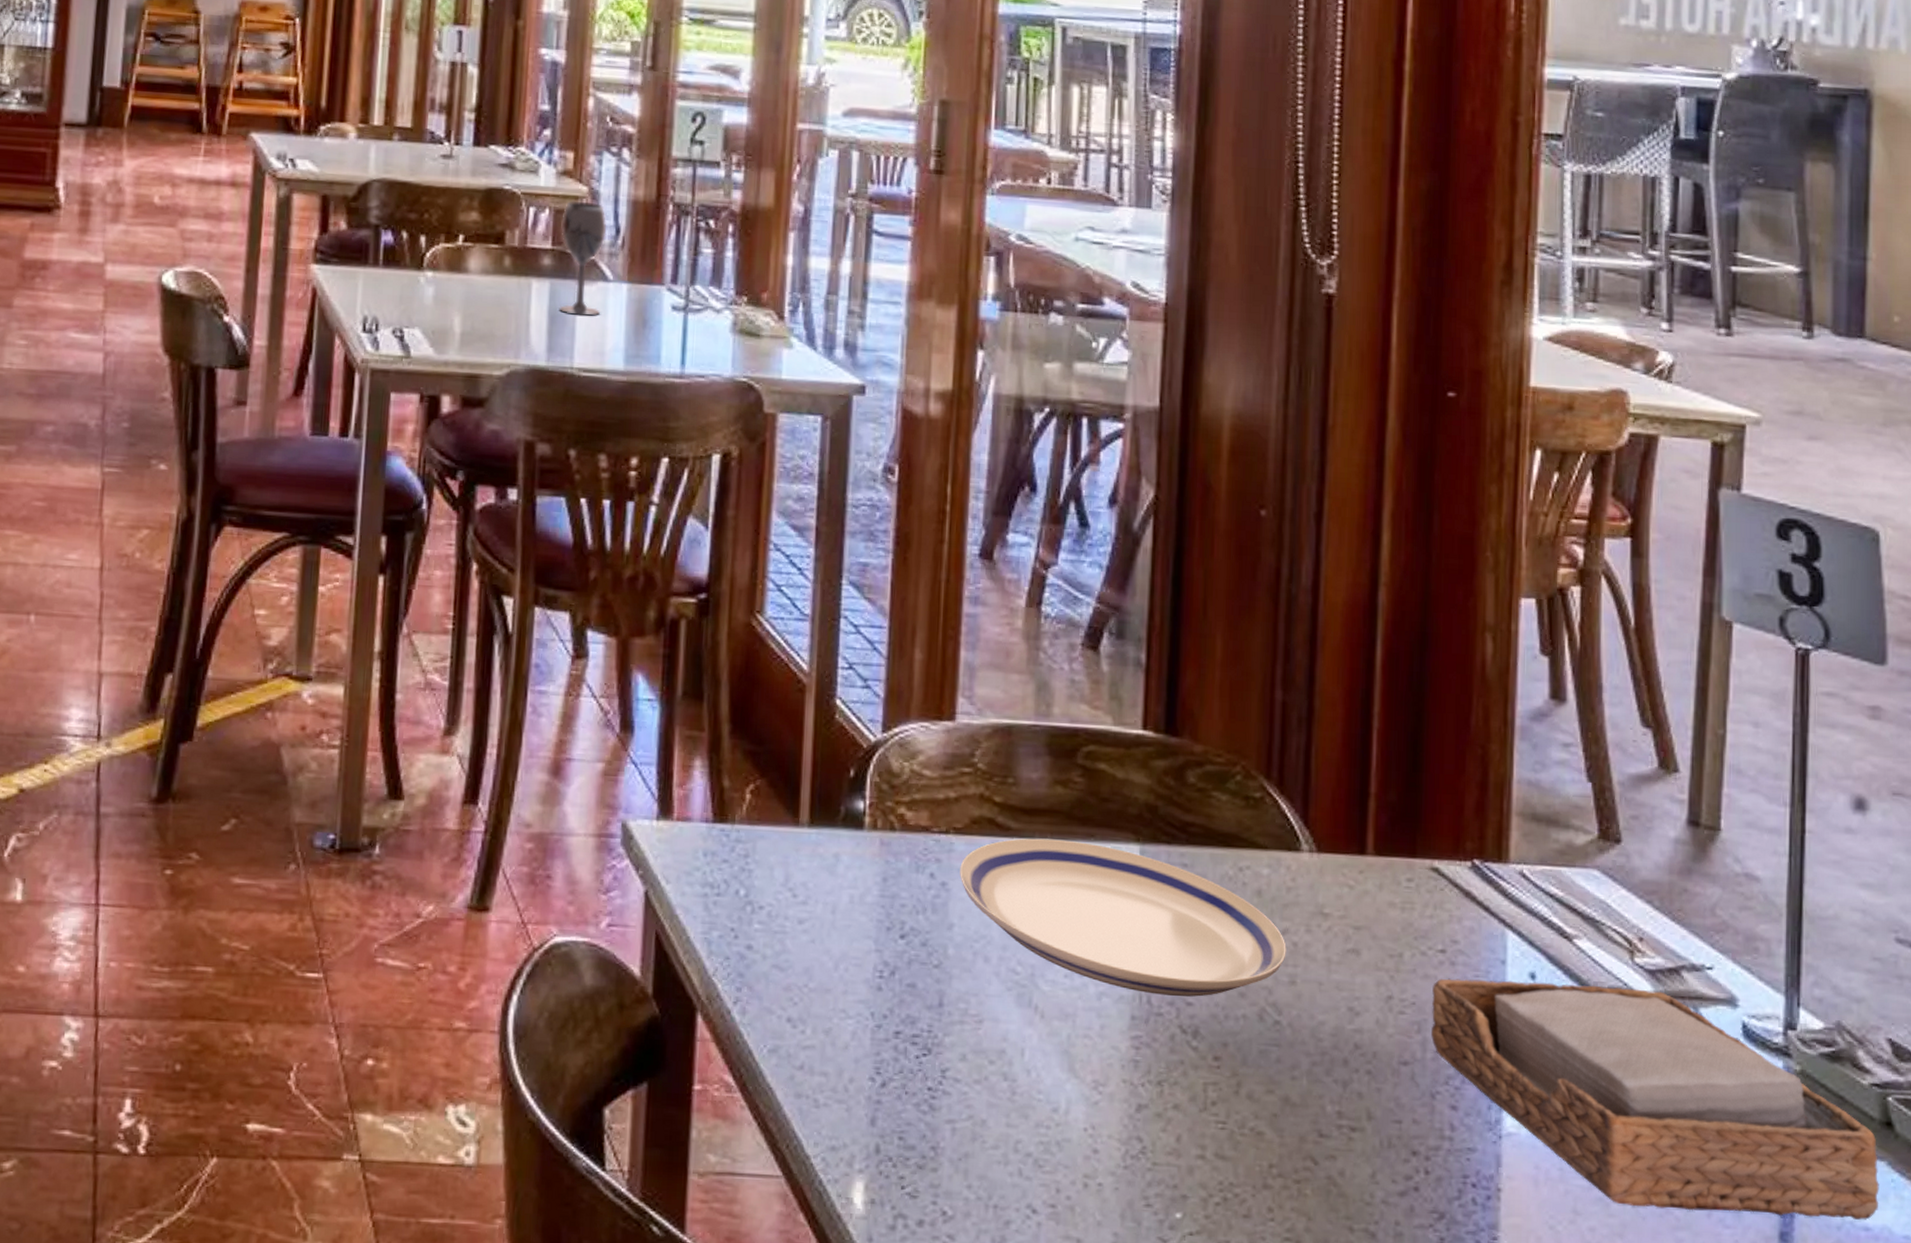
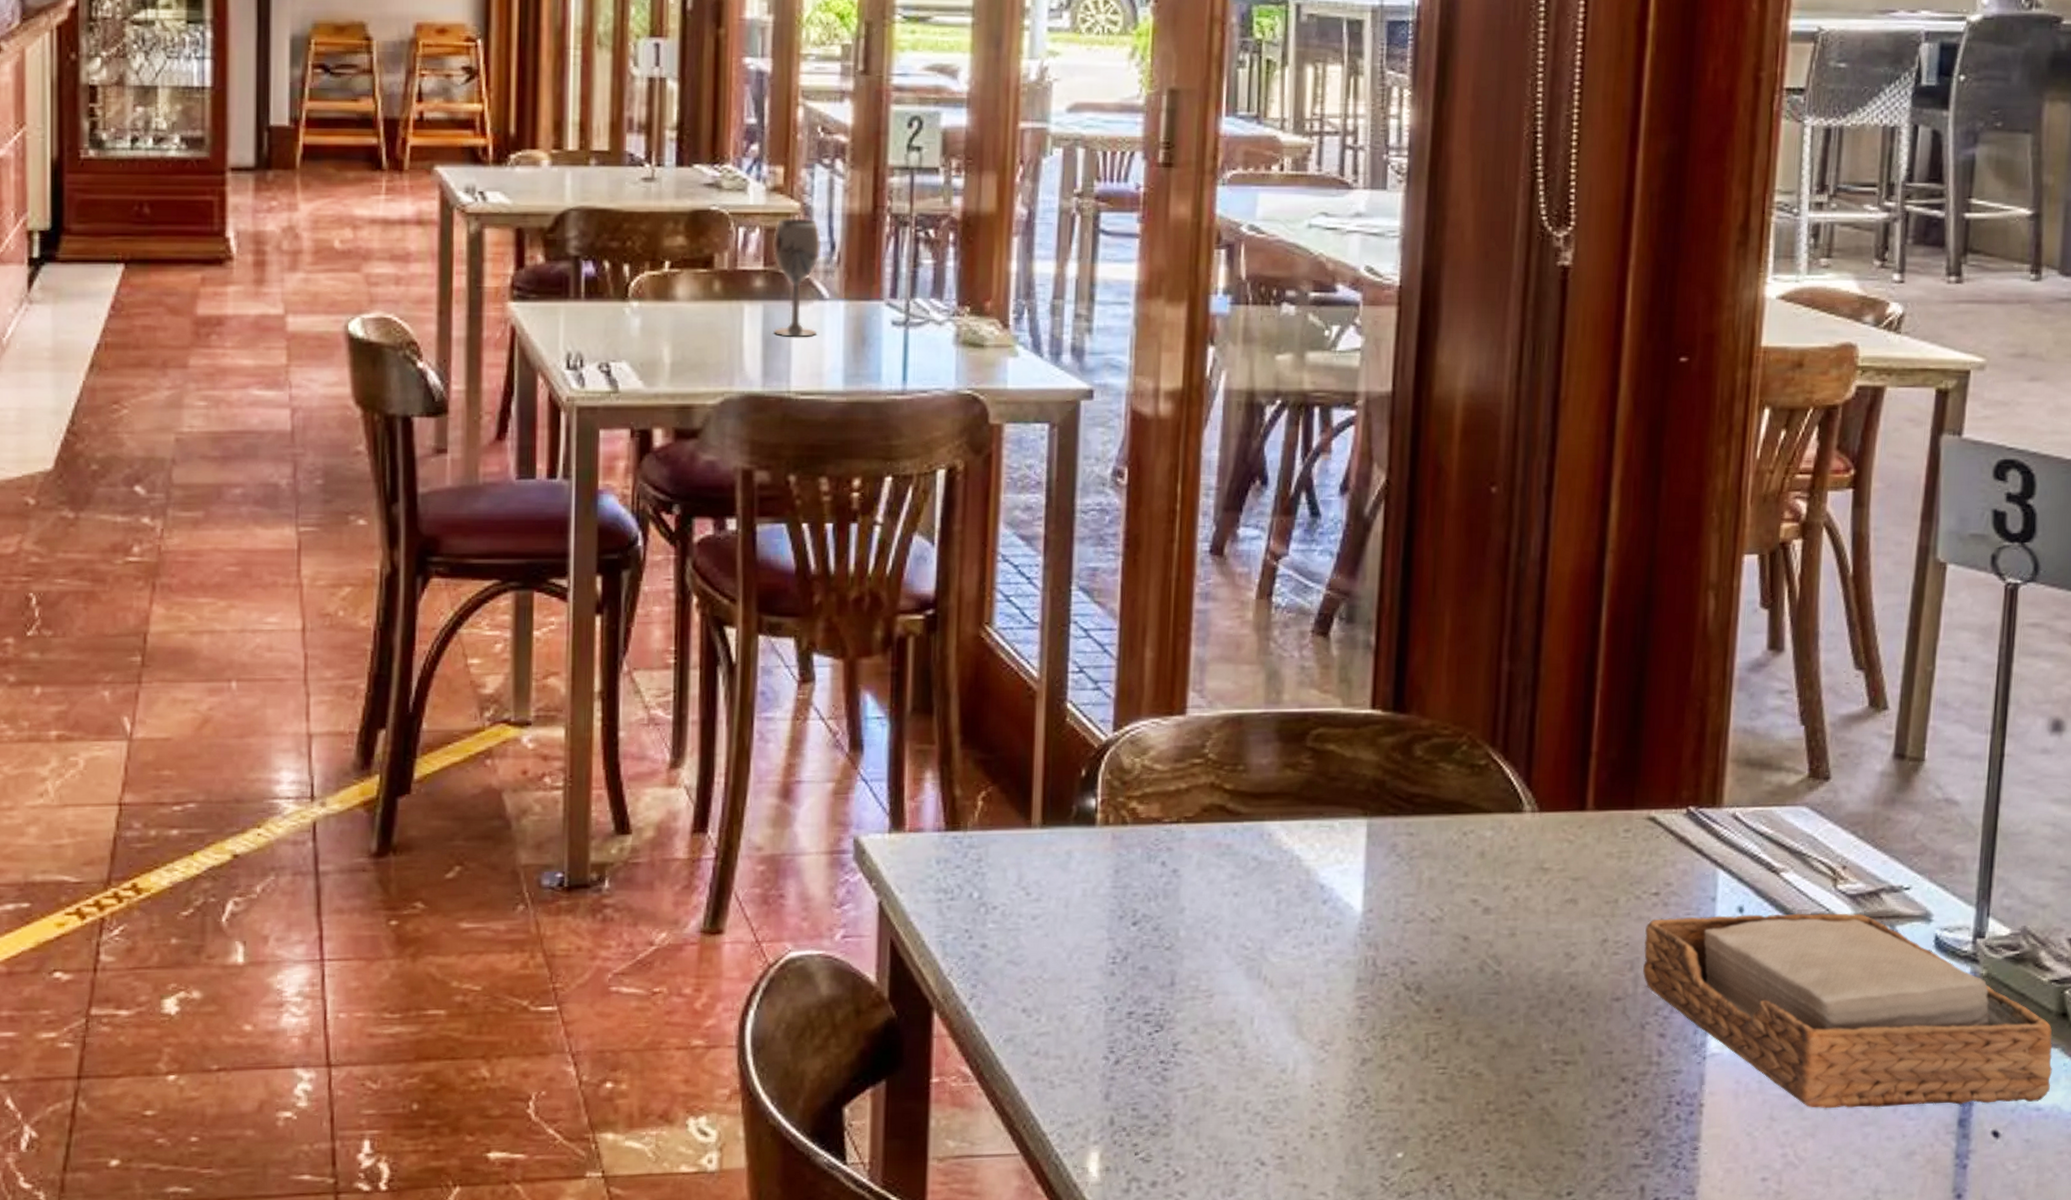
plate: present [960,838,1287,997] -> none [1191,820,1508,957]

